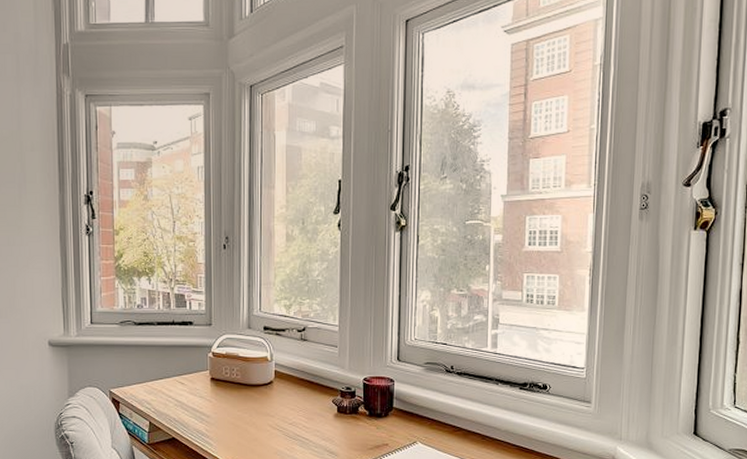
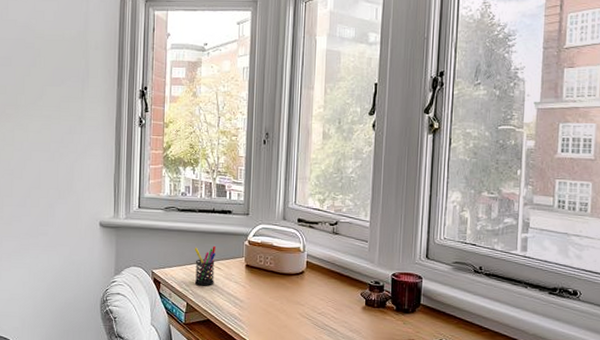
pen holder: none [154,359,178,403] -> present [194,245,216,286]

